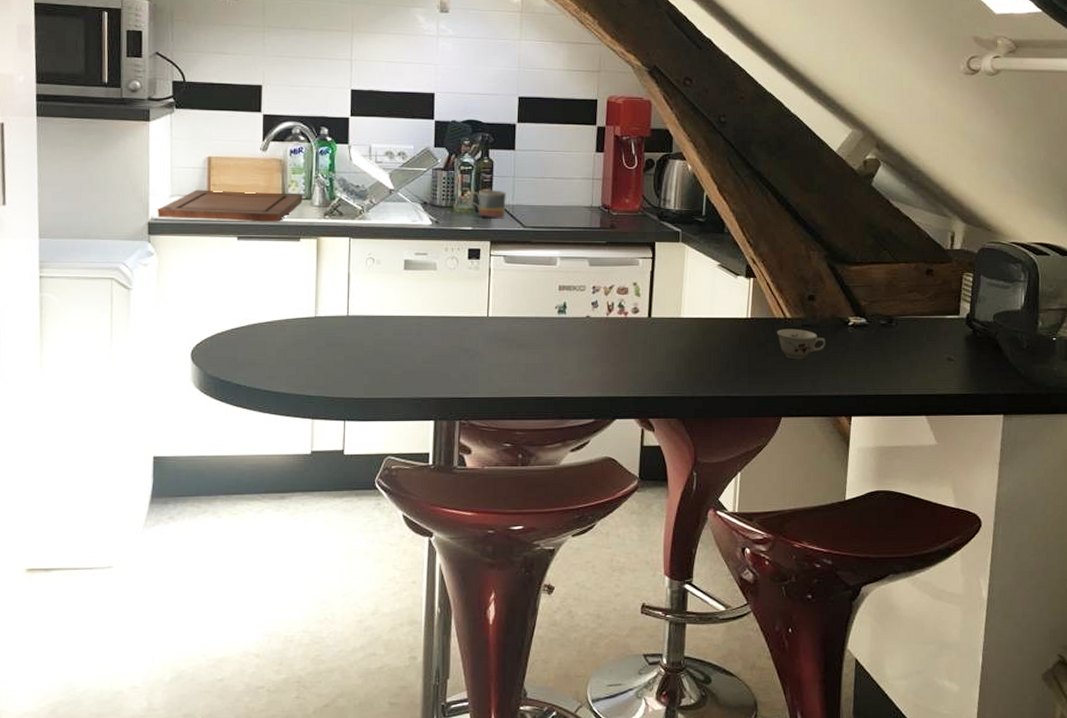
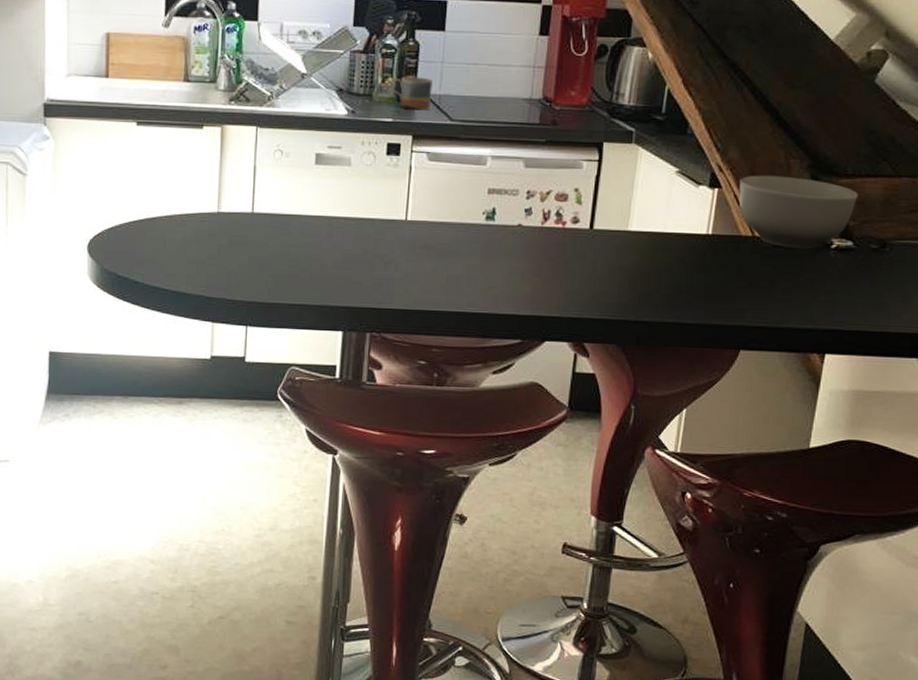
cutting board: present [157,190,303,222] -> none [53,69,207,107]
bowl: none [770,265,867,327] -> present [739,175,858,249]
teacup: present [777,329,826,360] -> none [742,249,801,286]

